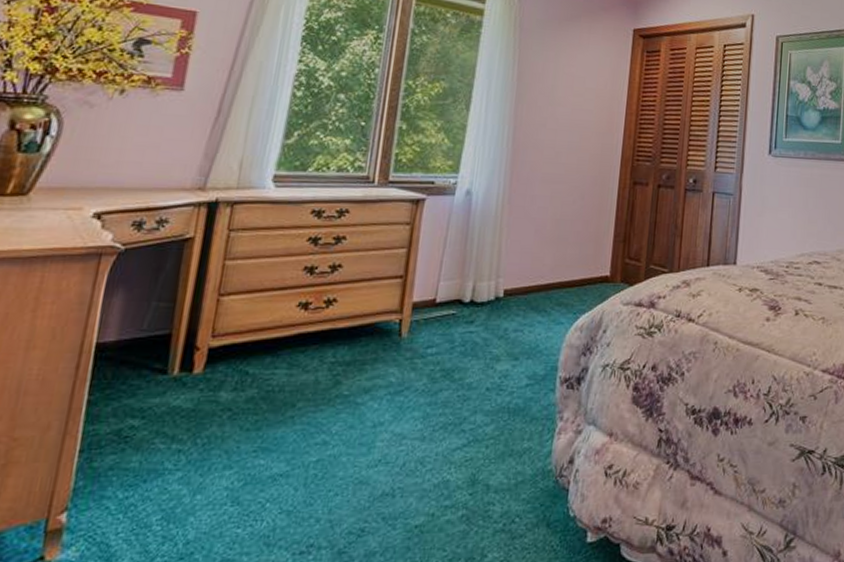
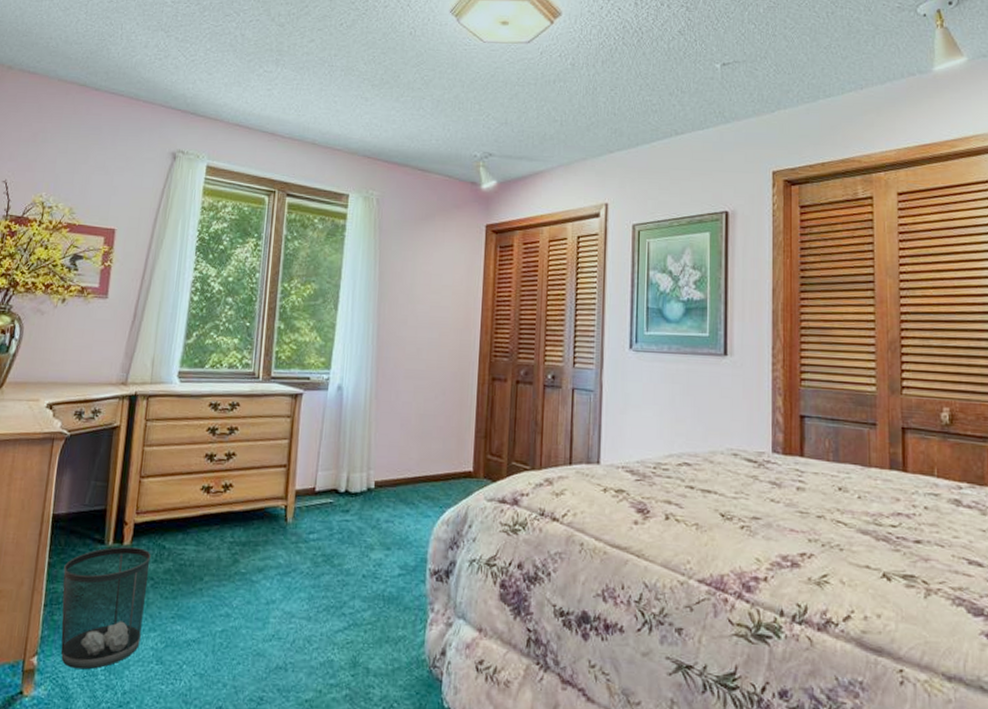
waste bin: none [100,376,230,522] -> present [60,546,151,670]

